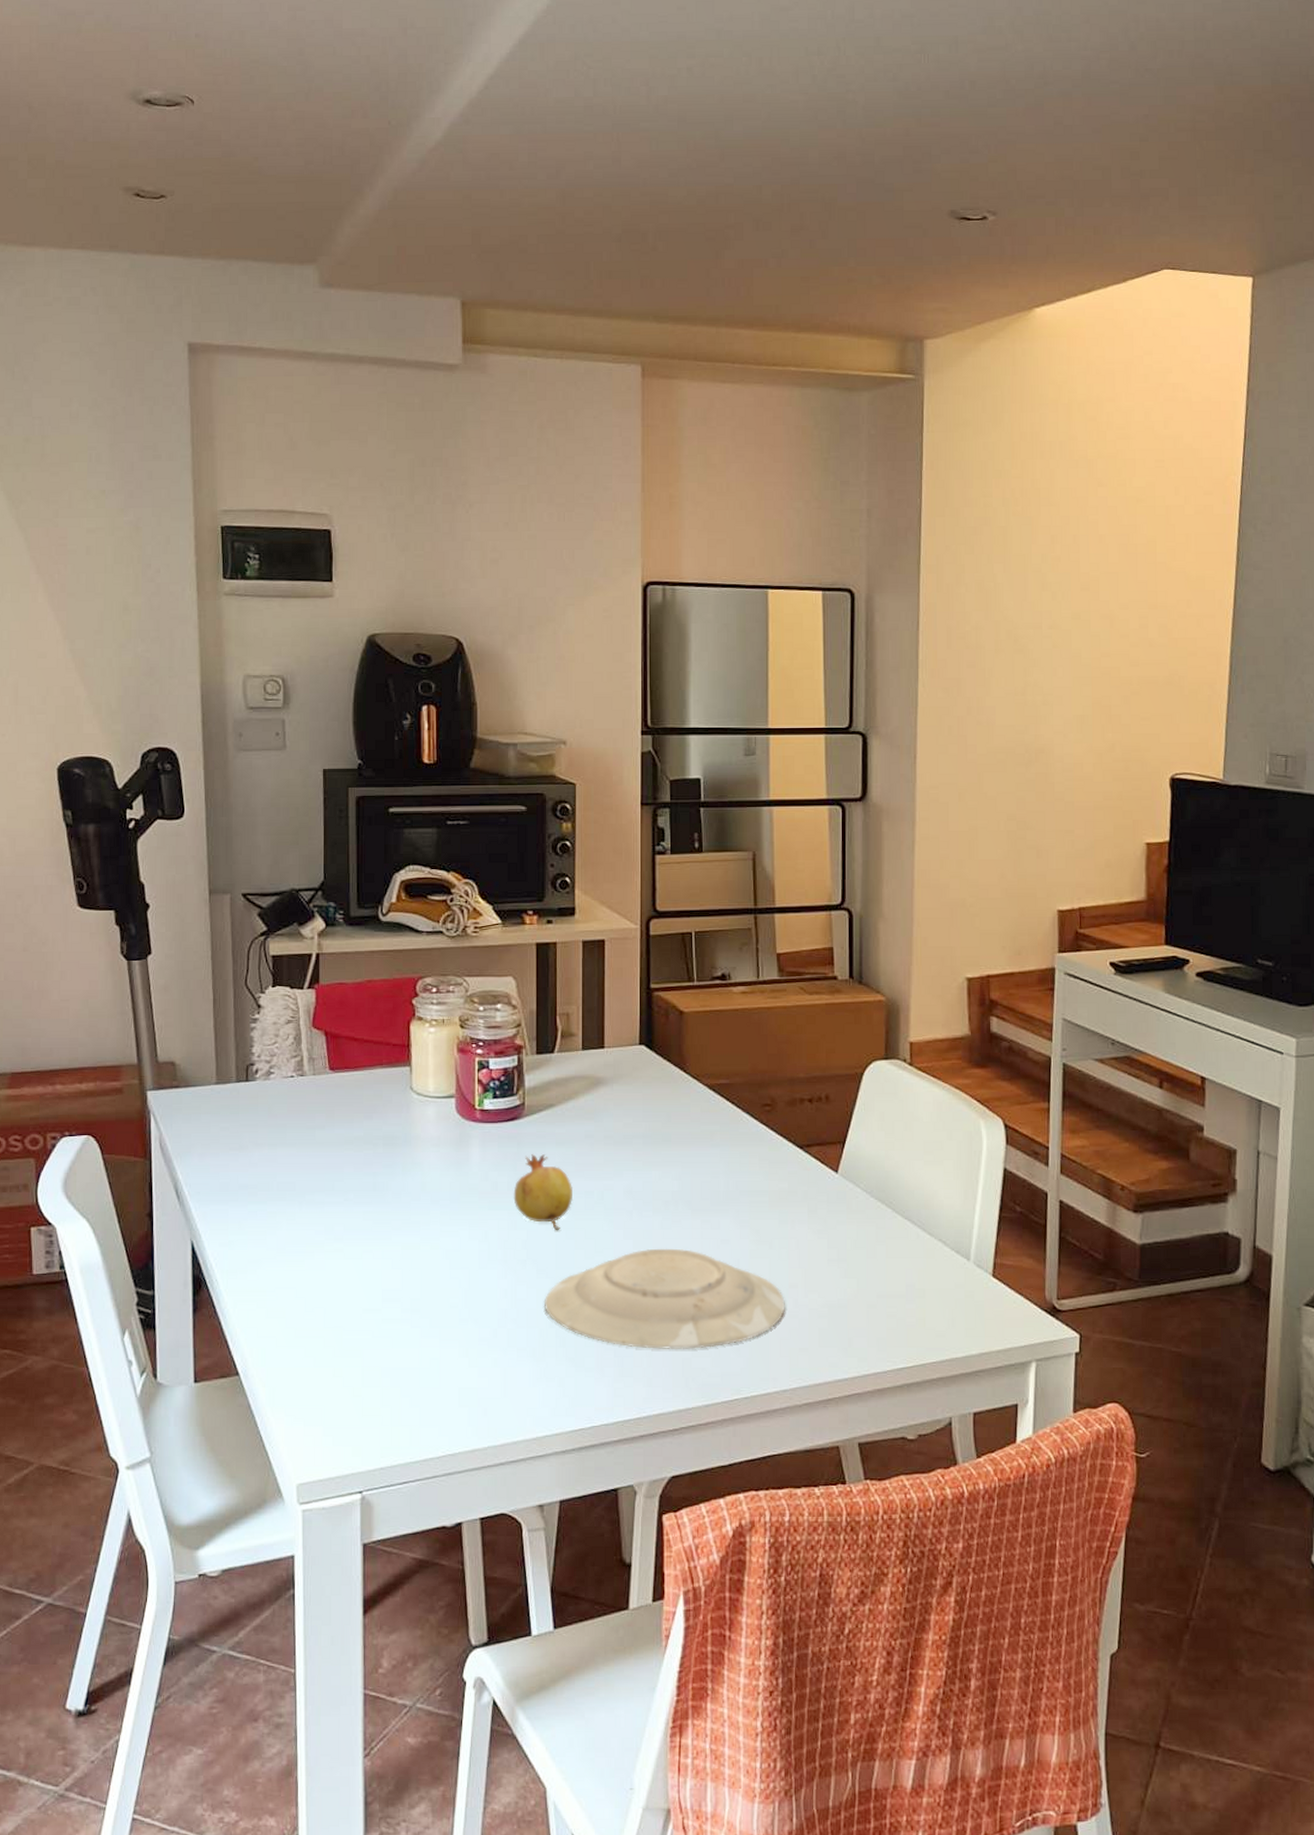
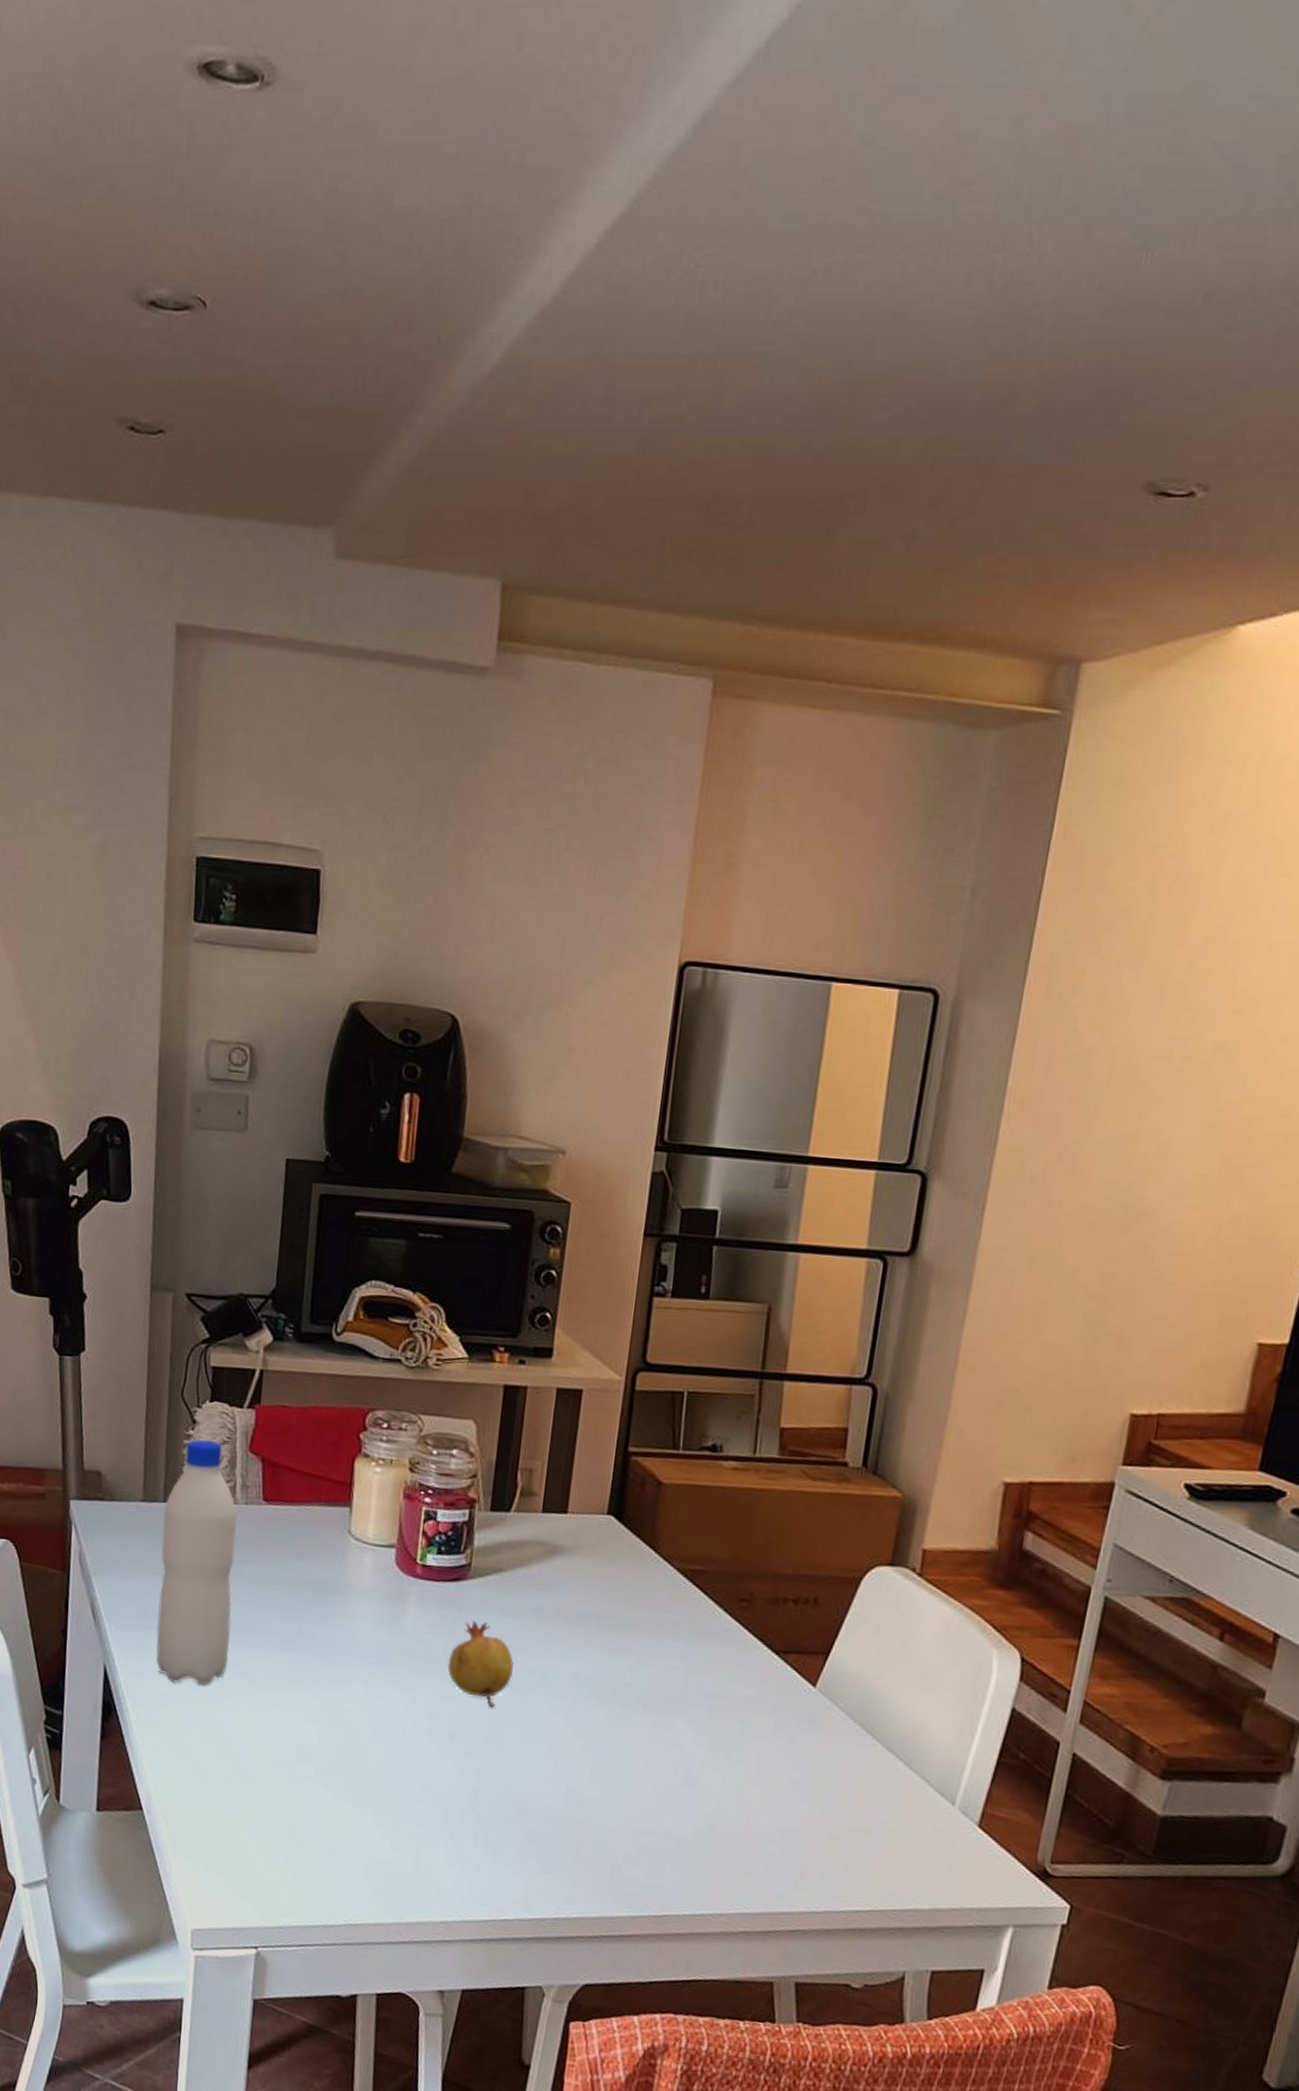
water bottle: none [237,1021,310,1249] -> present [156,1440,237,1686]
plate: present [543,1248,785,1350] -> none [468,1741,735,1857]

